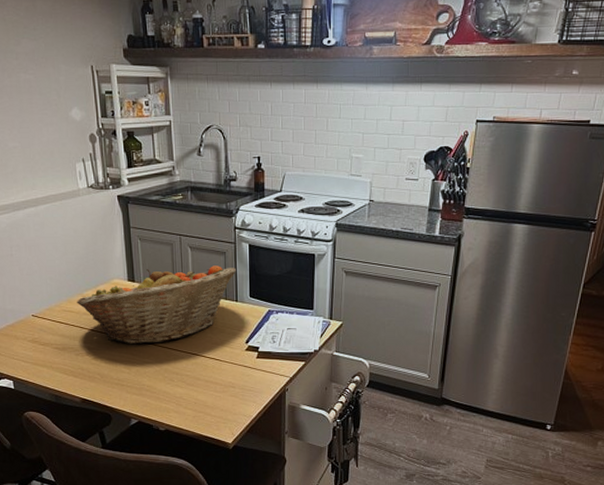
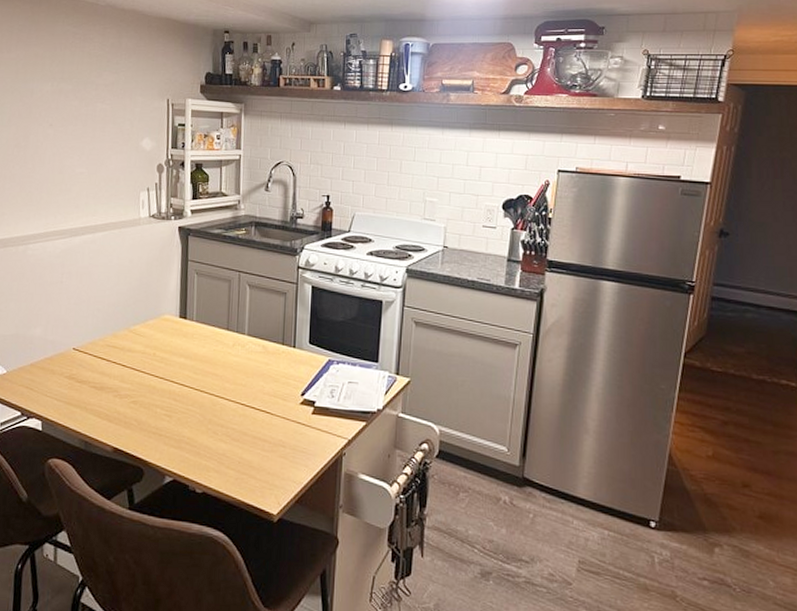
fruit basket: present [77,265,236,344] -> none [122,306,296,389]

